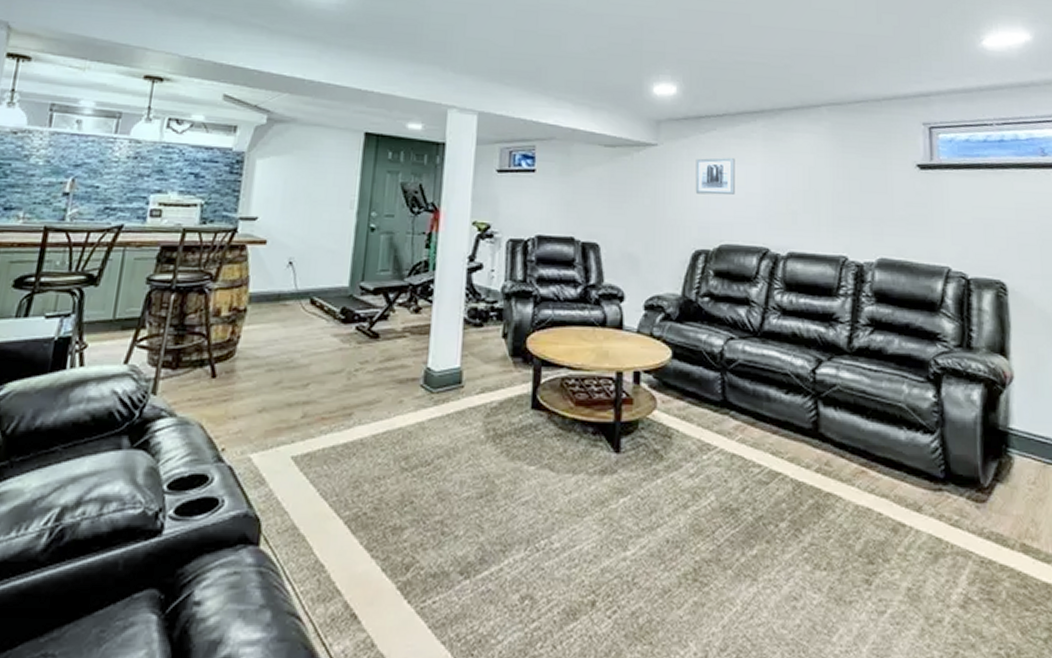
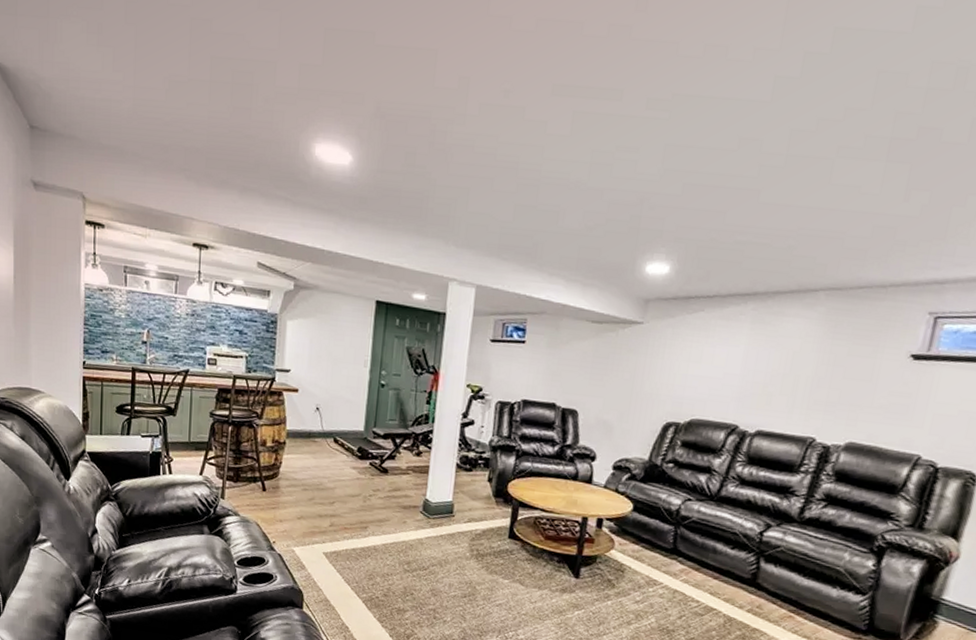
wall art: present [695,157,735,195] -> none [674,338,719,374]

